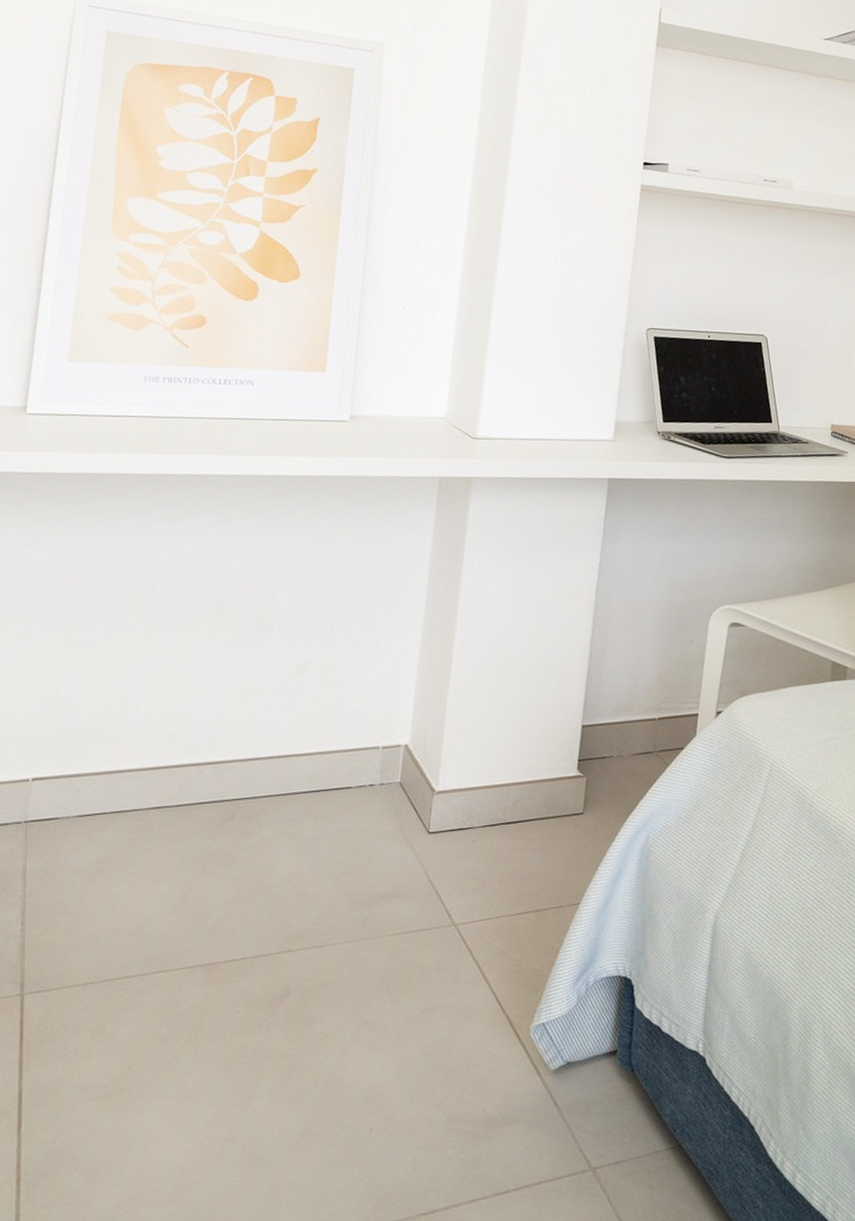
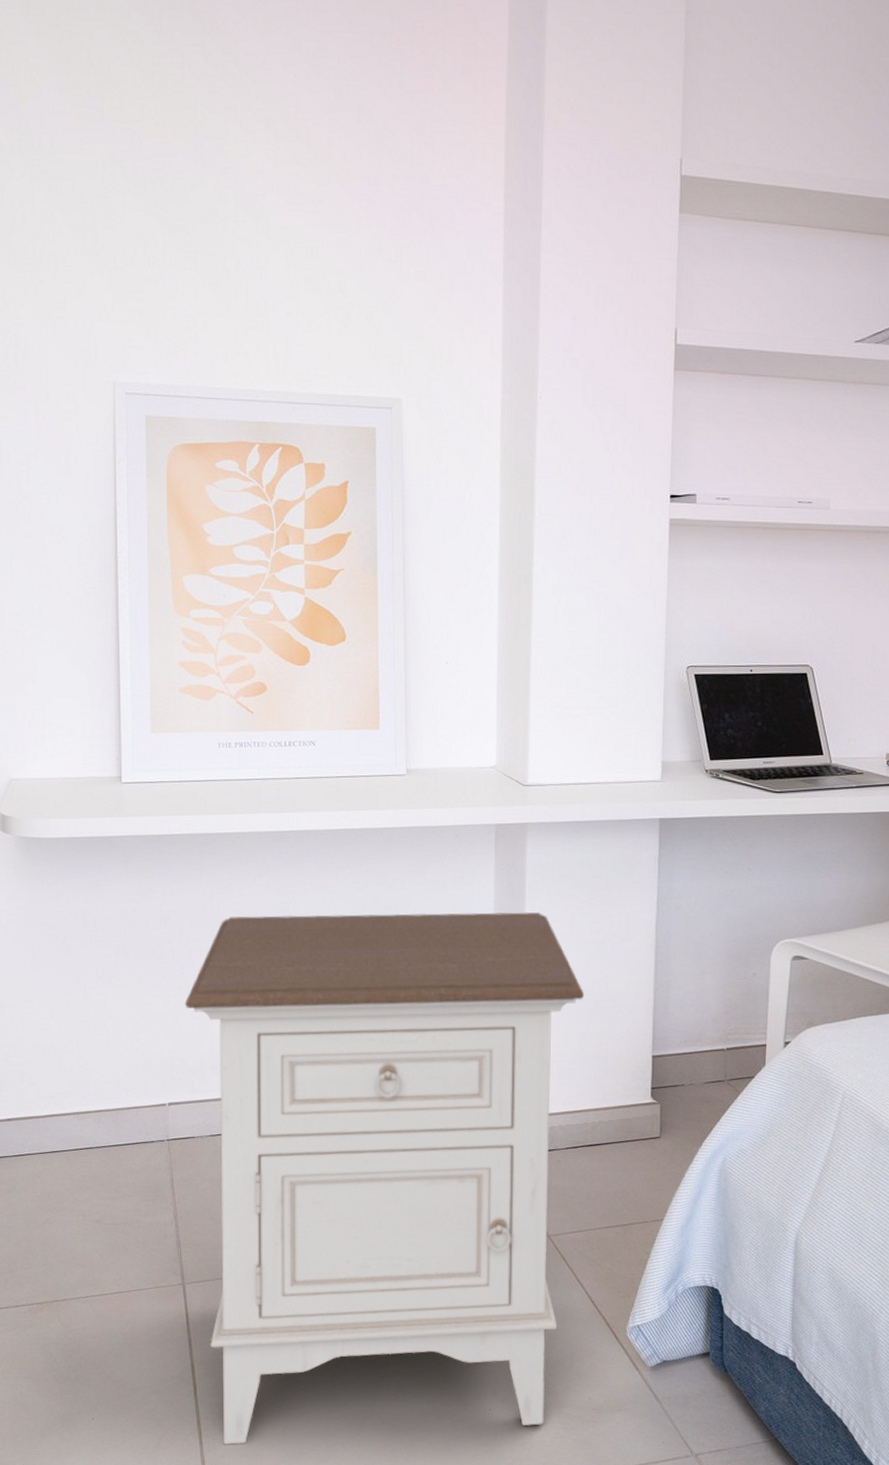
nightstand: none [45,565,517,1193] -> present [184,912,585,1446]

